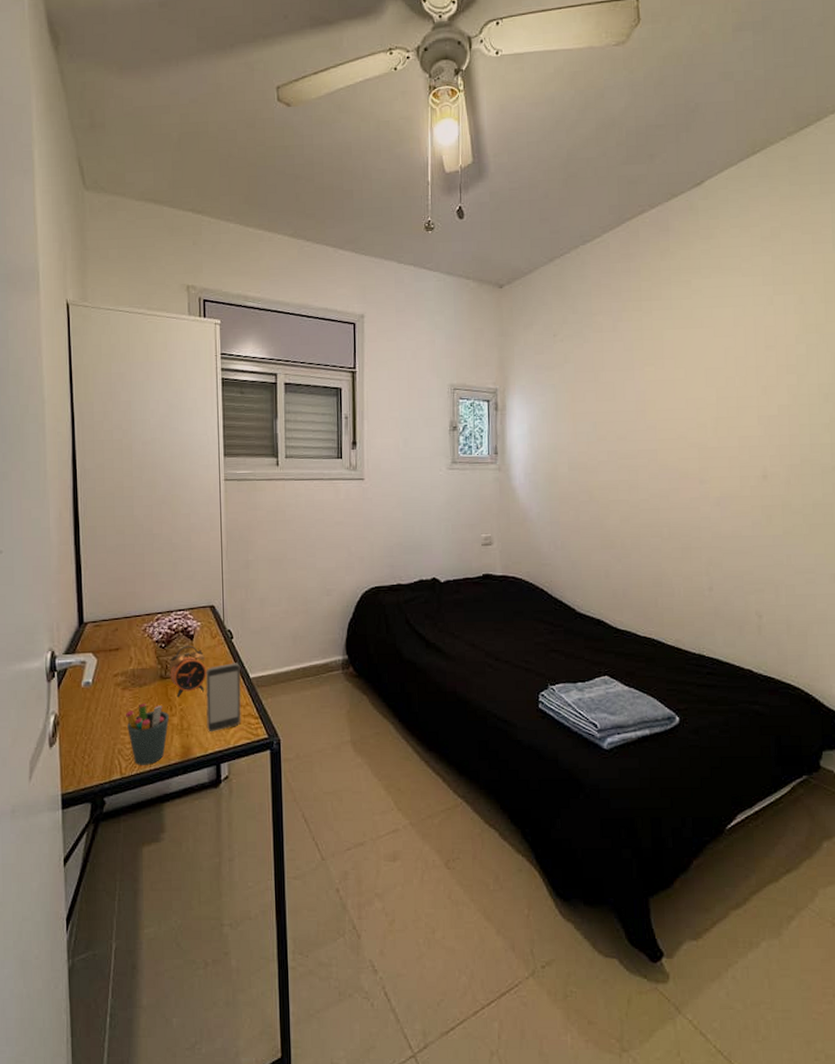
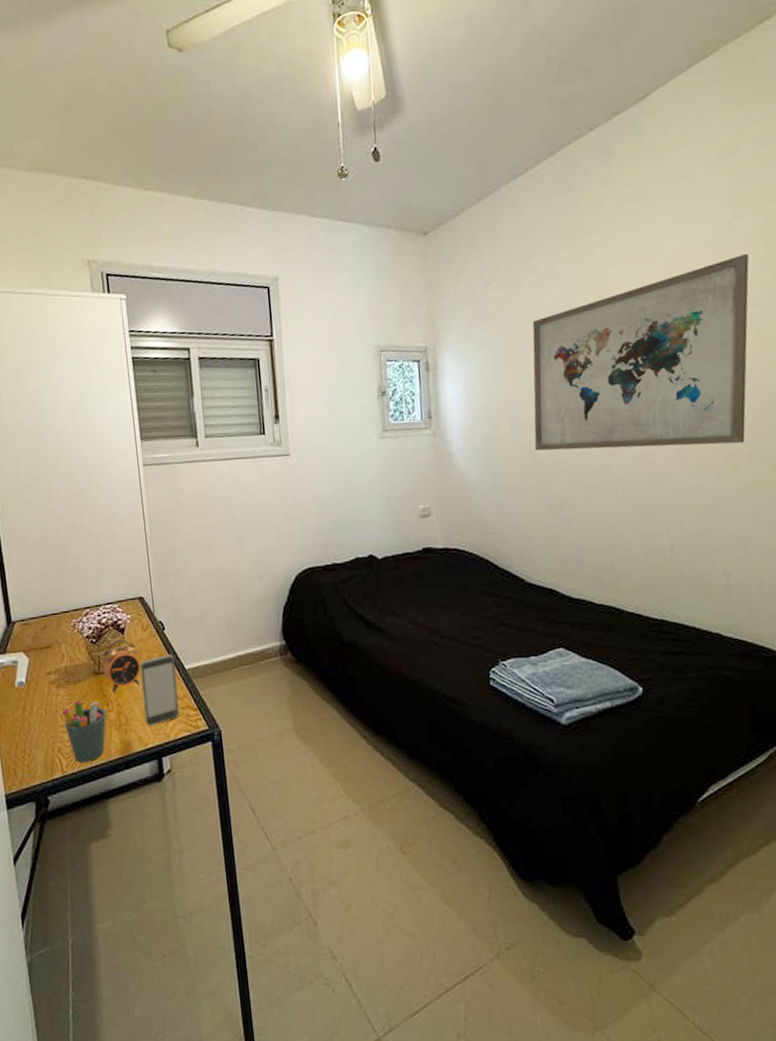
wall art: none [590,326,787,496] -> present [532,253,750,451]

